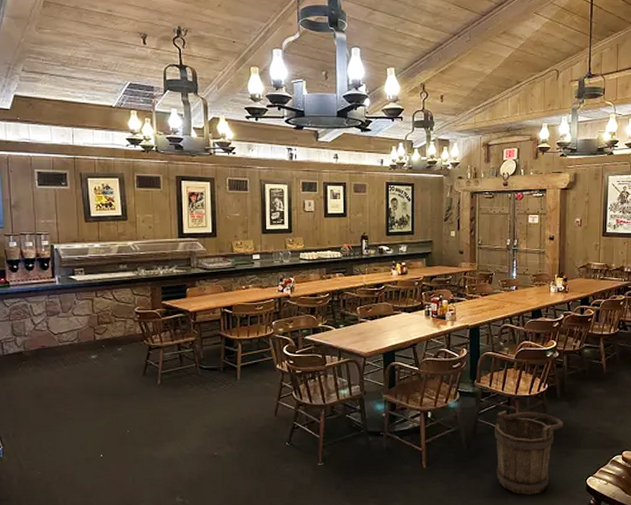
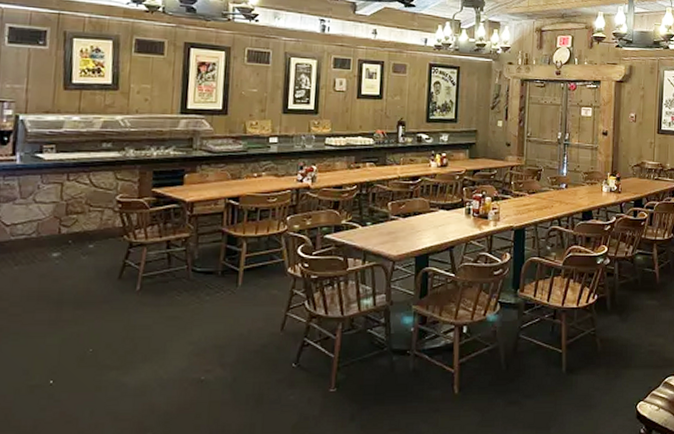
bucket: present [494,410,564,495] -> none [537,325,614,424]

